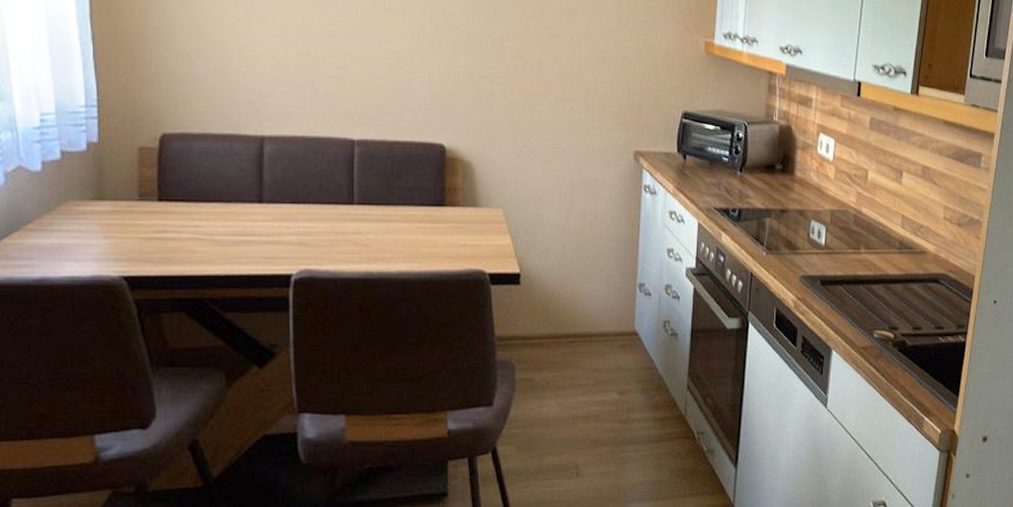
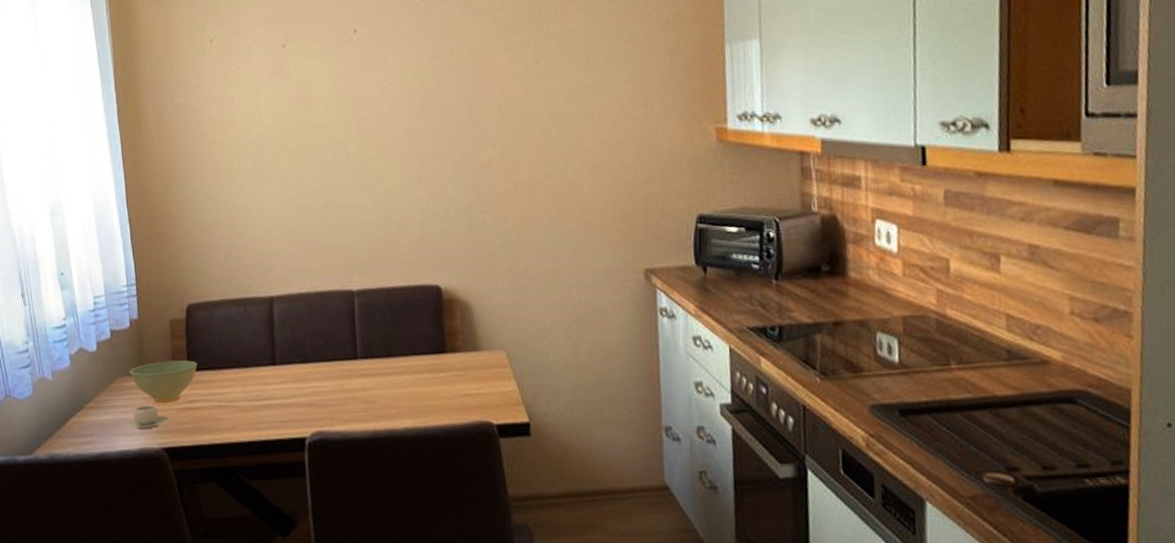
teacup: none [75,232,132,256] -> present [125,405,170,429]
bowl: none [83,188,170,231] -> present [129,360,198,403]

